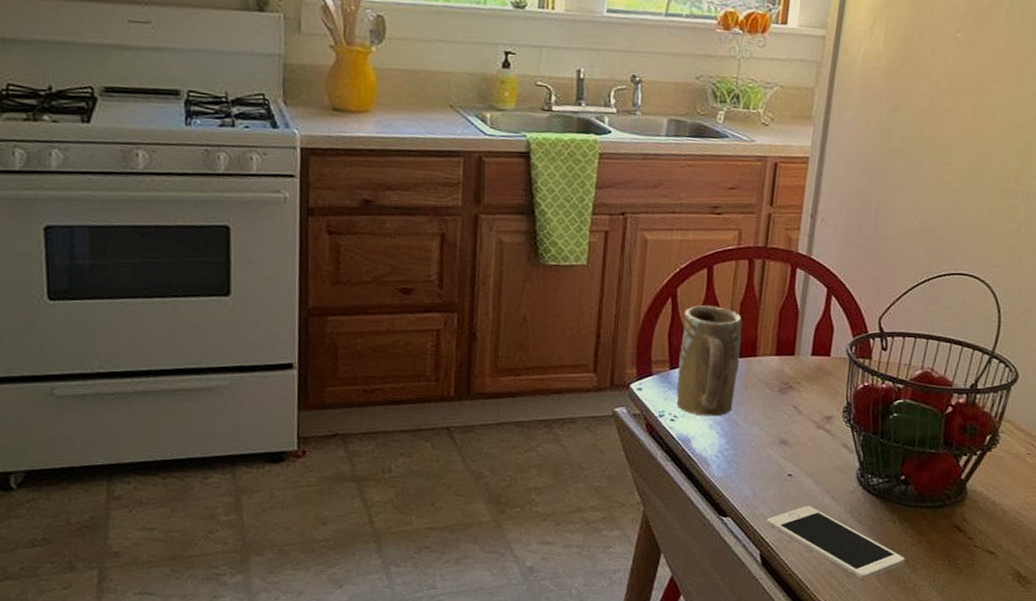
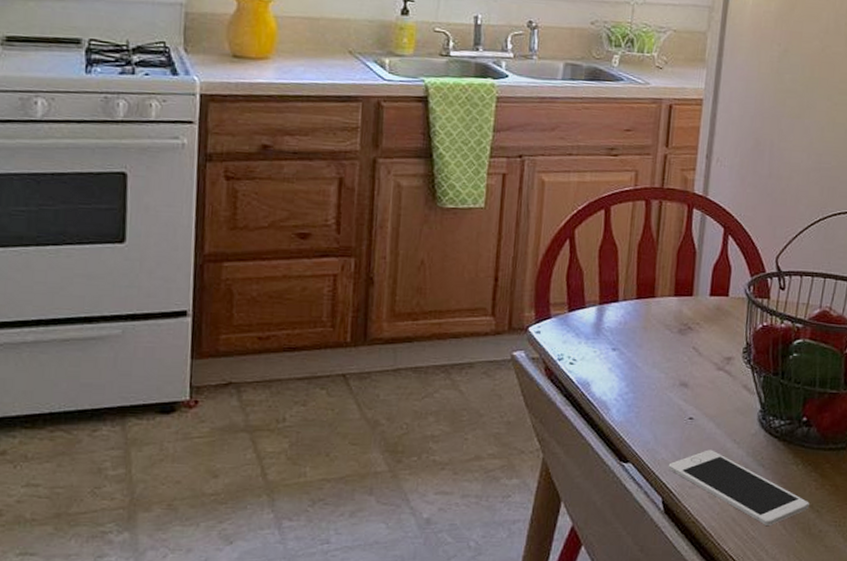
mug: present [676,305,743,417] -> none [575,246,641,359]

